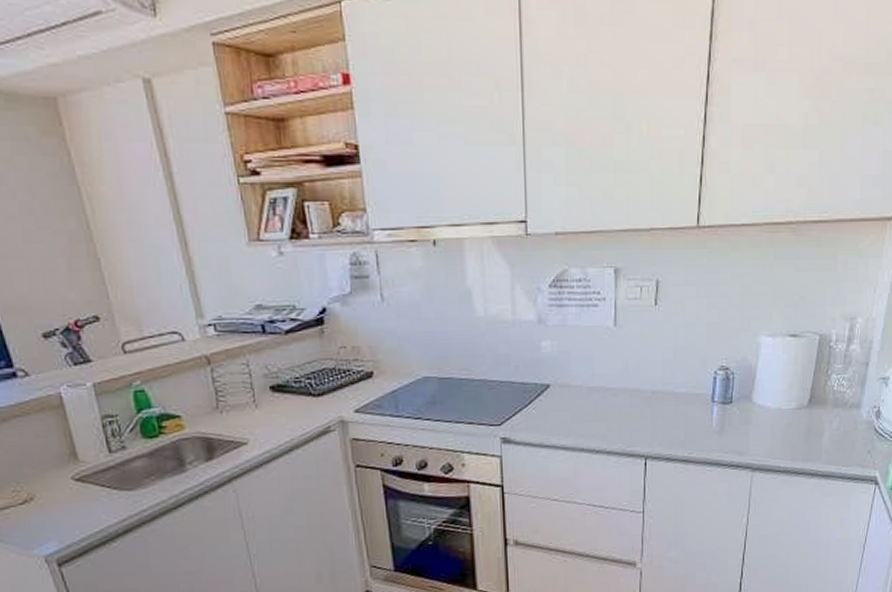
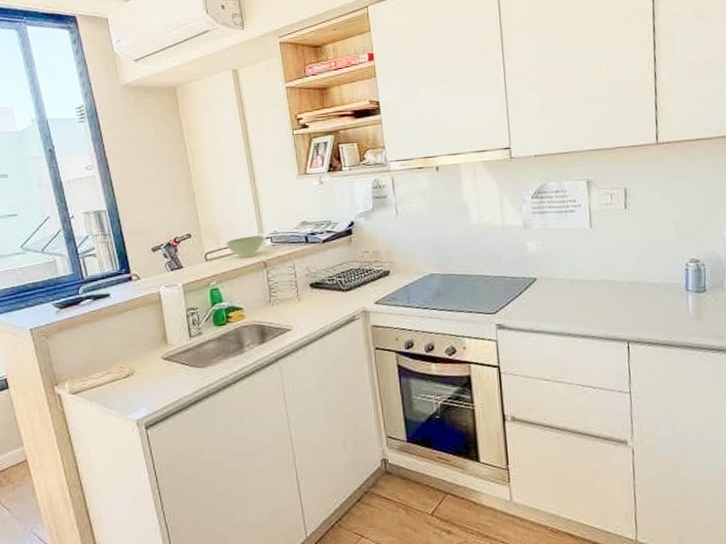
bowl: none [150,321,205,352] -> present [226,235,264,259]

